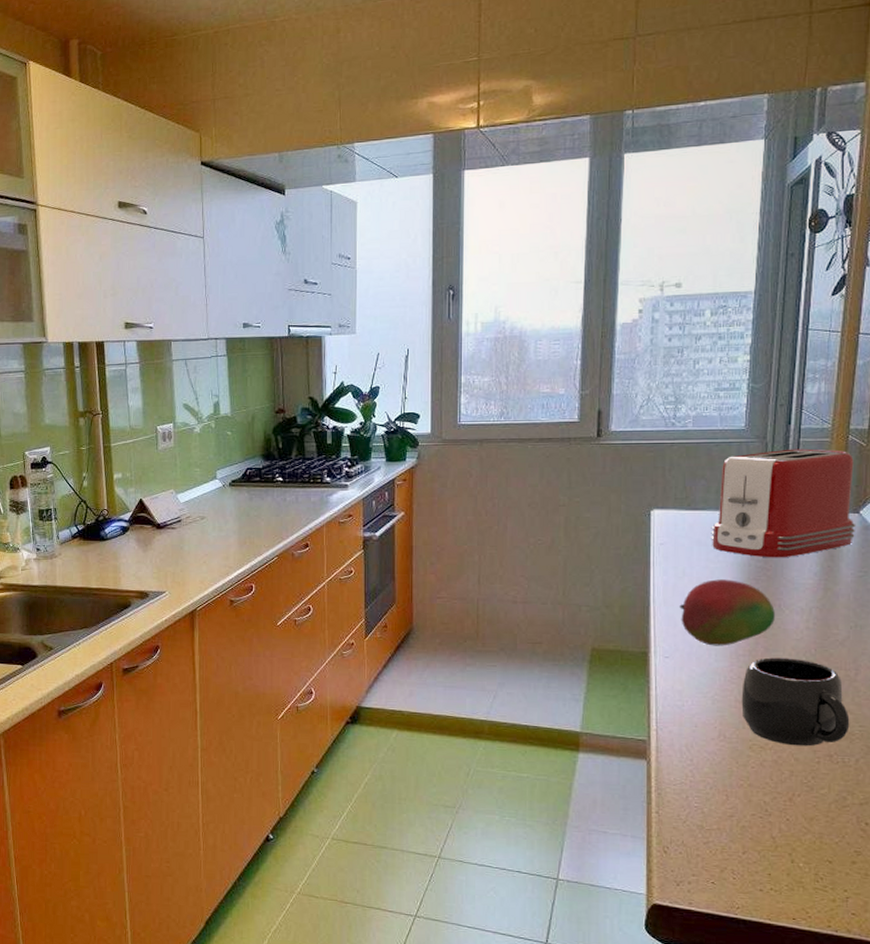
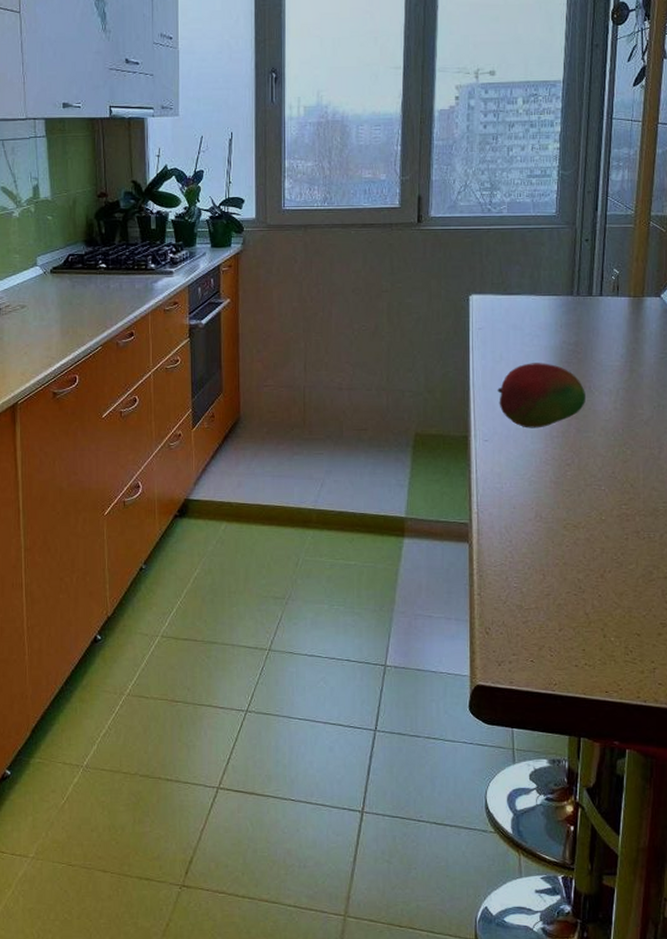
toaster: present [711,448,856,558] -> none [526,234,658,341]
mug: present [741,657,850,747] -> none [556,438,655,524]

